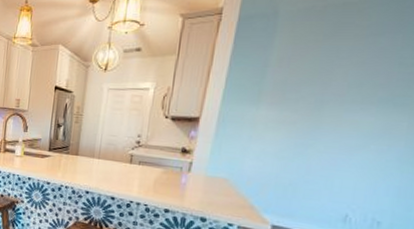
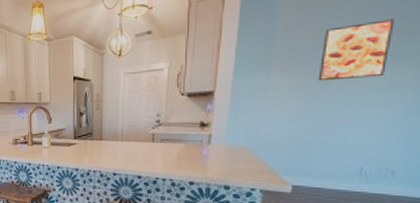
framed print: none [308,63,394,122] -> present [318,19,395,81]

